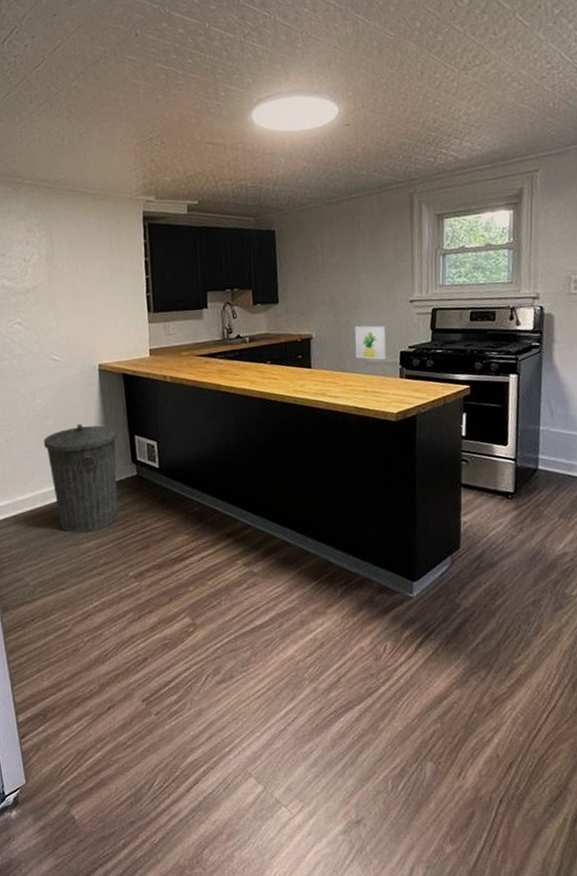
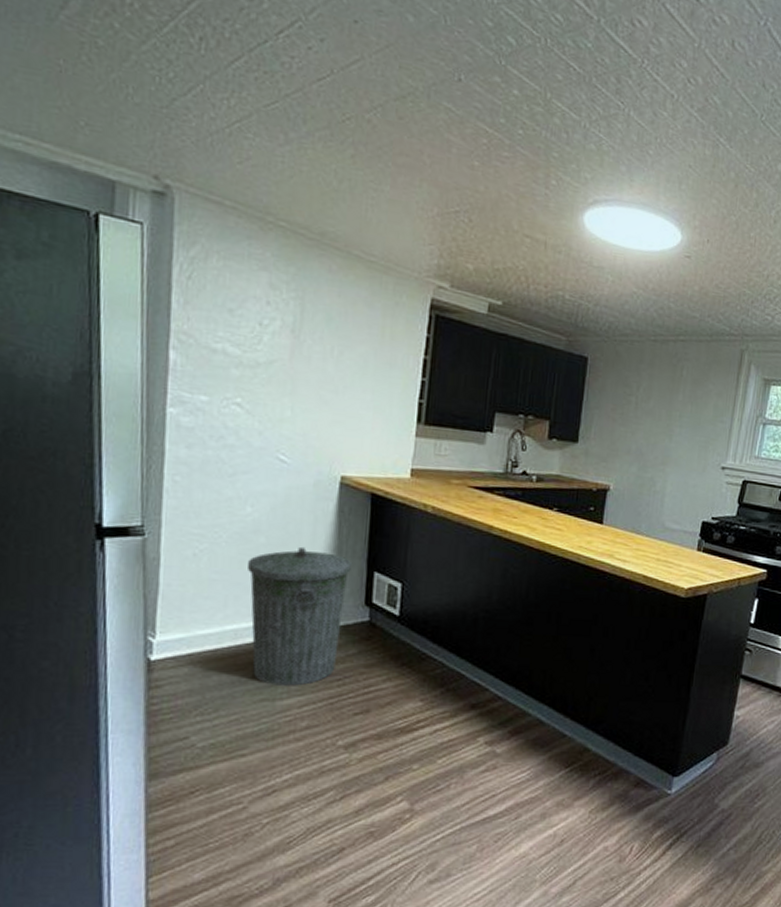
wall art: present [355,325,387,360] -> none [654,484,692,528]

